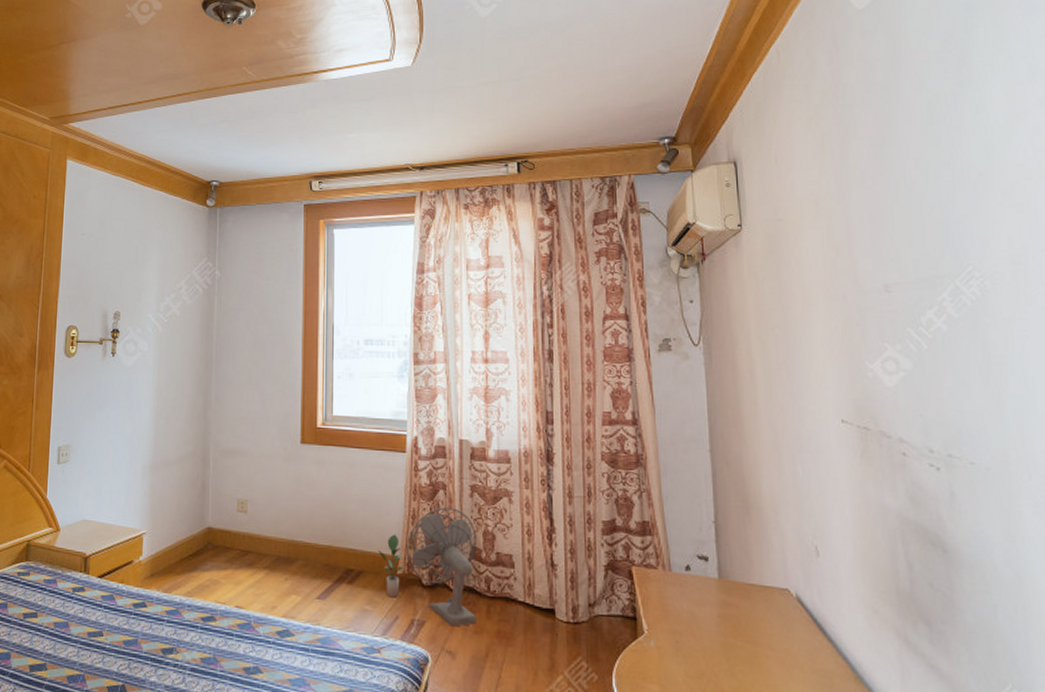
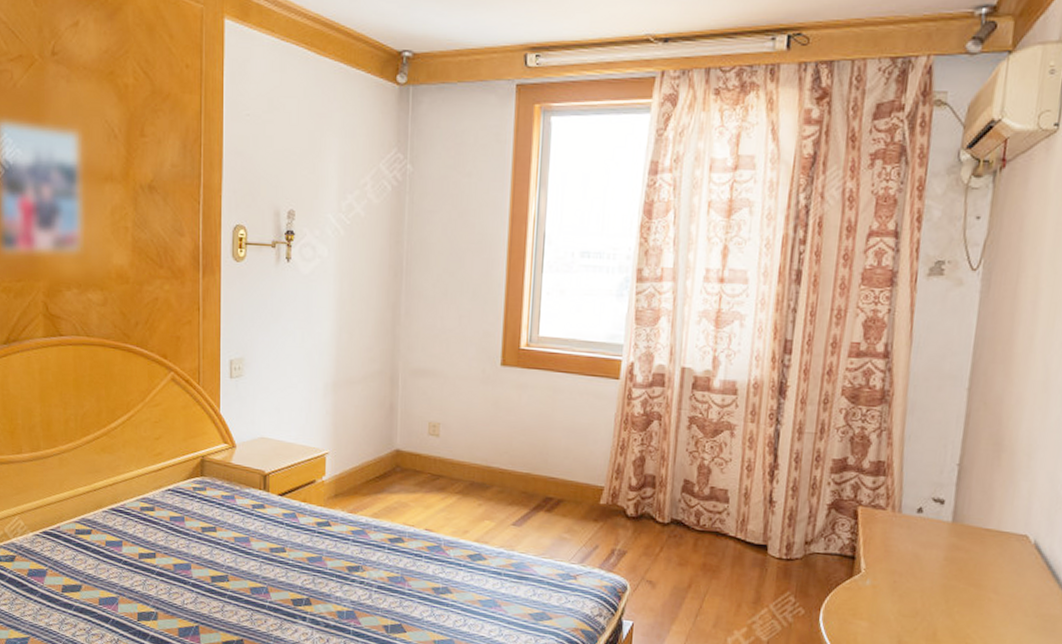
potted plant: present [378,534,404,598] -> none [580,464,609,528]
electric fan: present [407,507,477,627] -> none [612,438,691,558]

